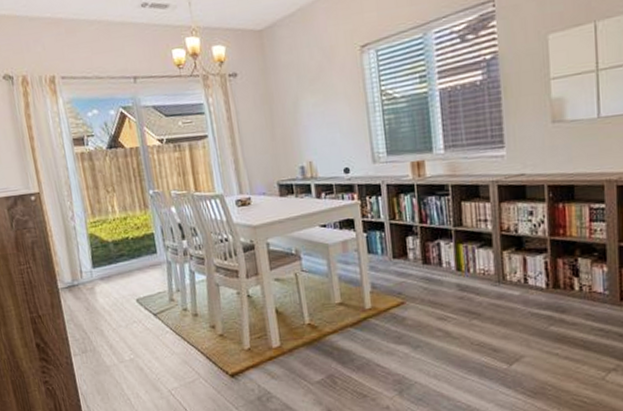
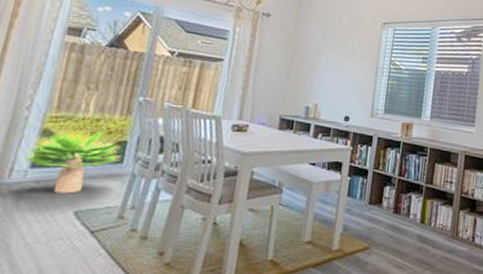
potted plant: none [84,226,154,286] -> present [21,129,121,194]

